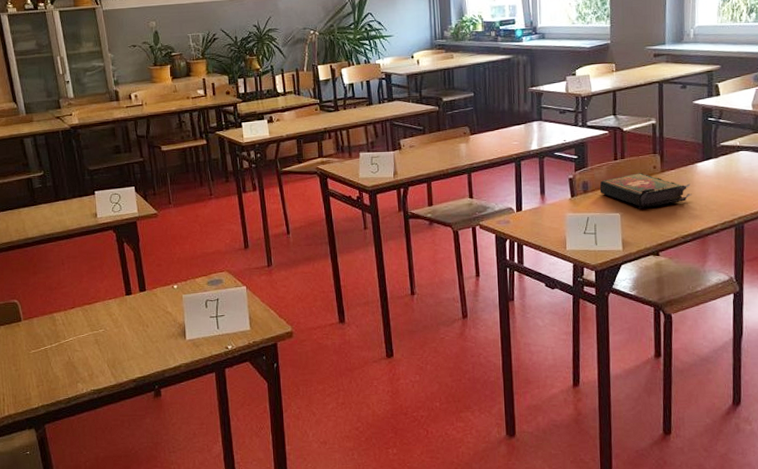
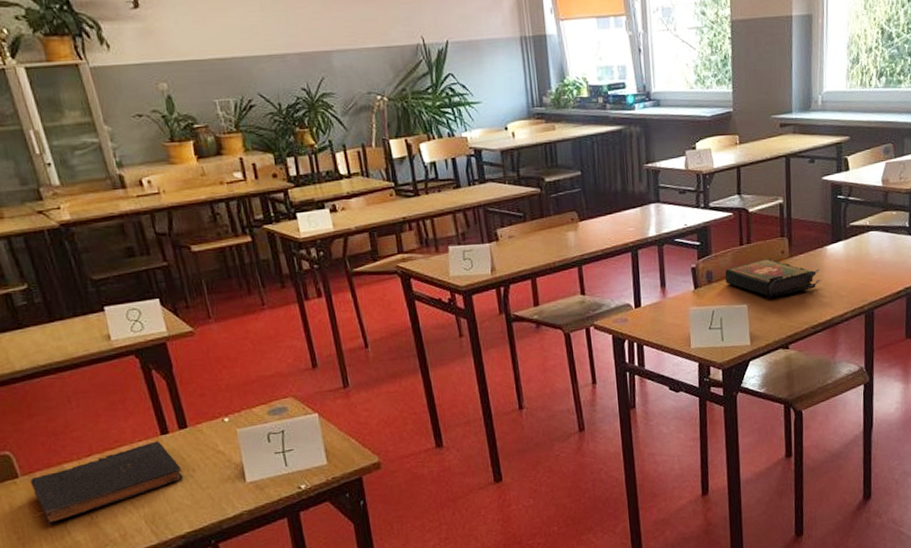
book: none [29,300,139,361] -> present [30,441,184,525]

